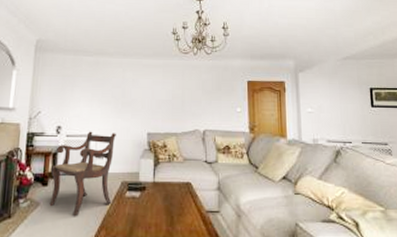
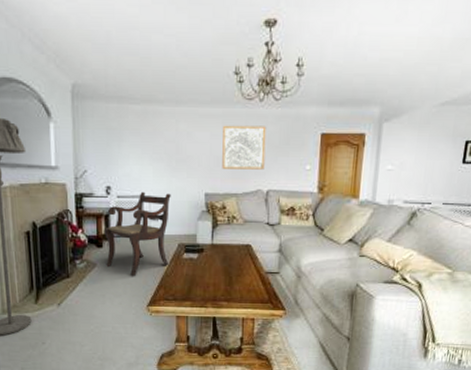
wall art: none [163,73,201,112] -> present [222,125,267,170]

